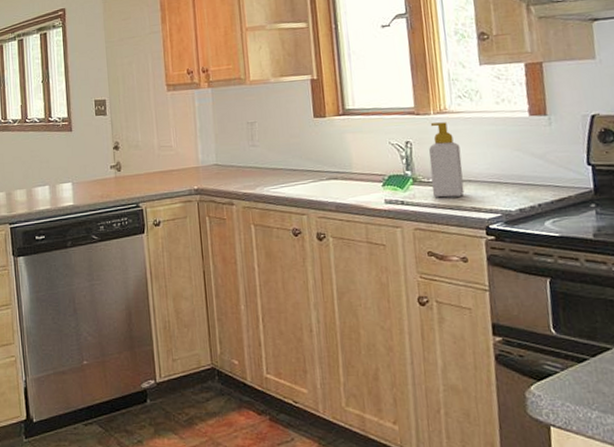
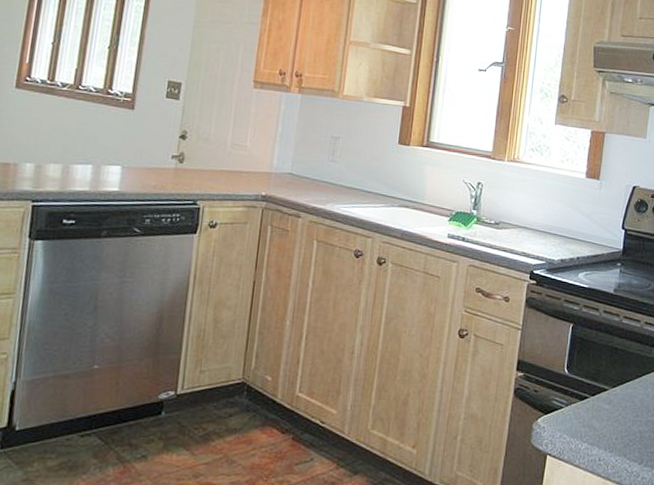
soap bottle: present [429,122,465,198] -> none [491,169,524,241]

